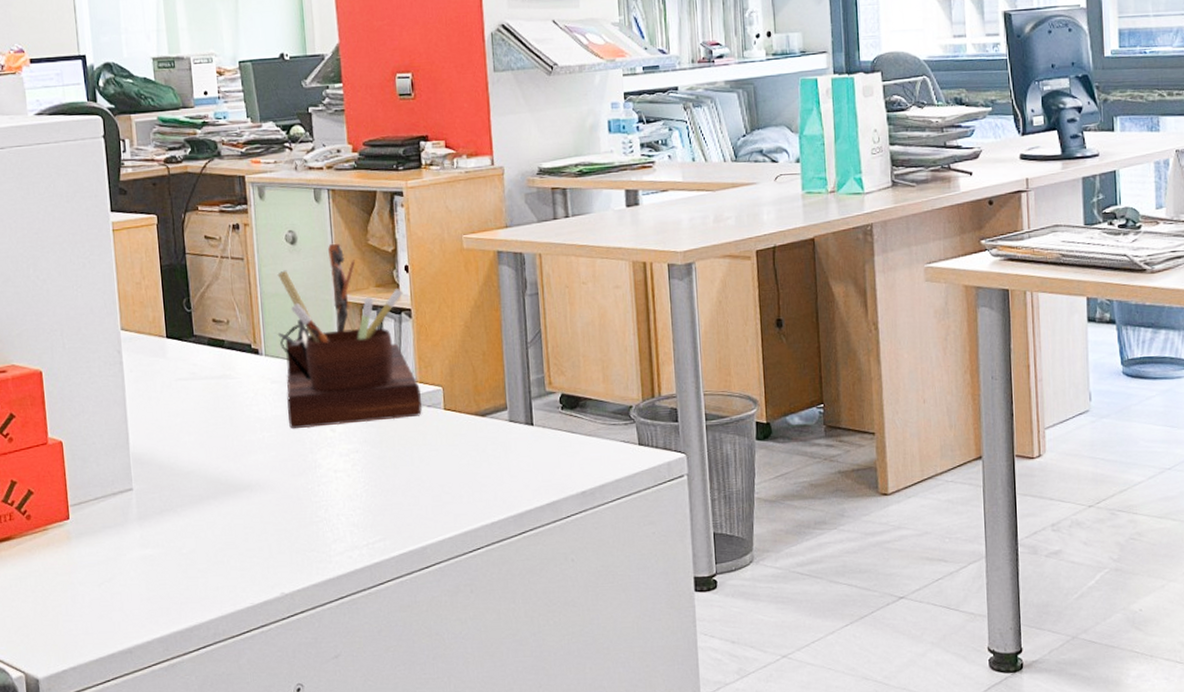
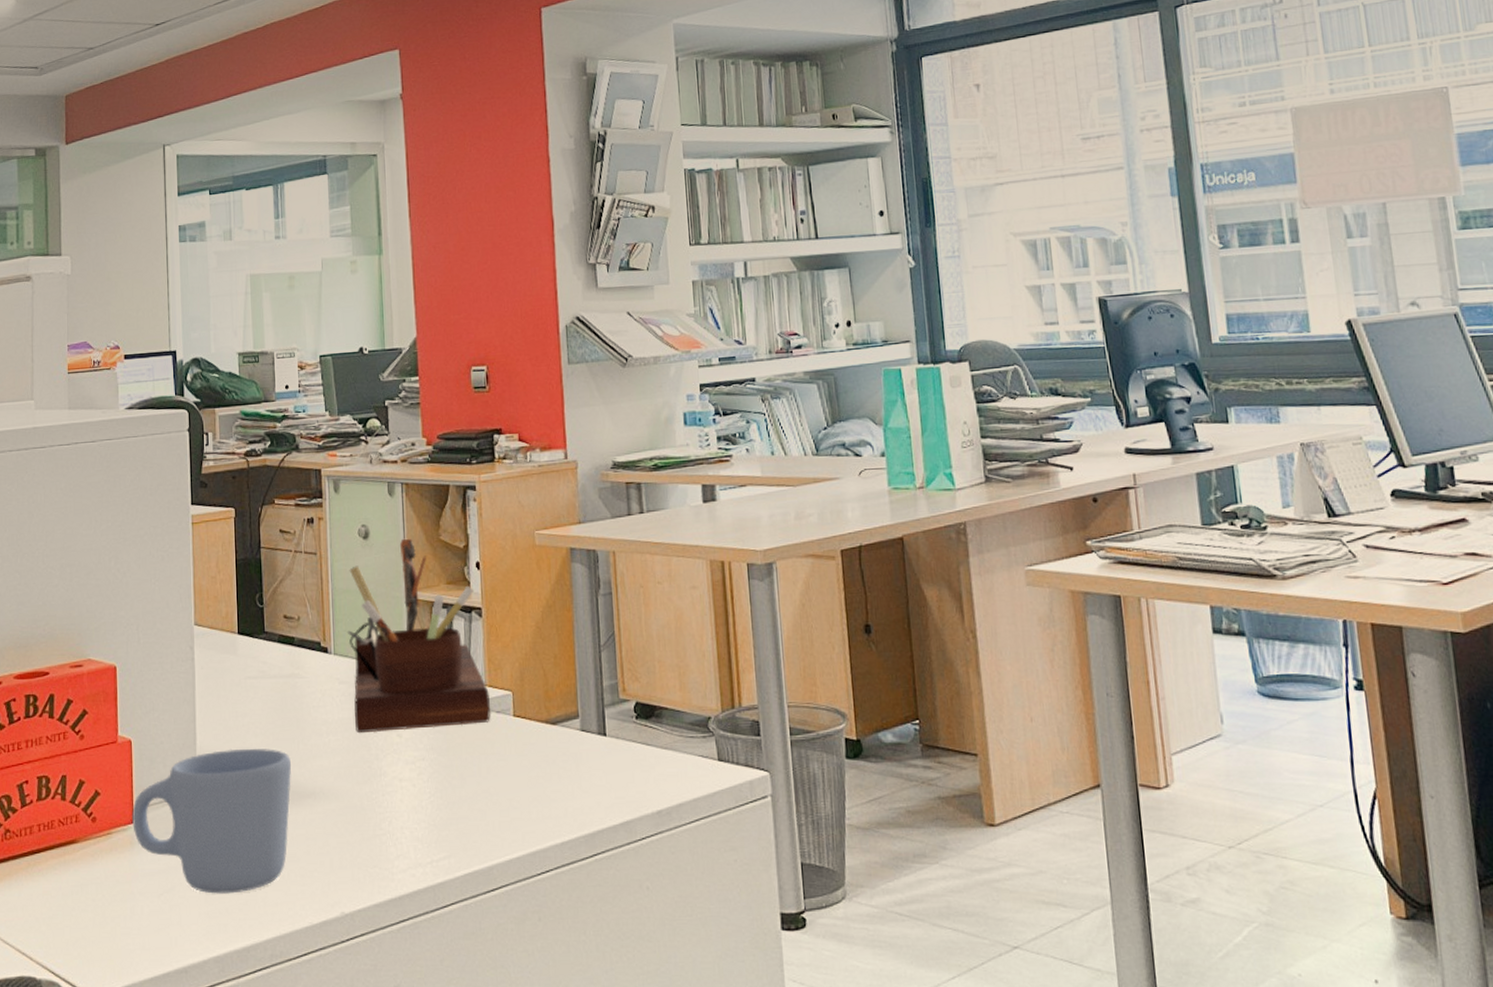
mug: none [67,446,227,581] -> present [132,748,291,894]

